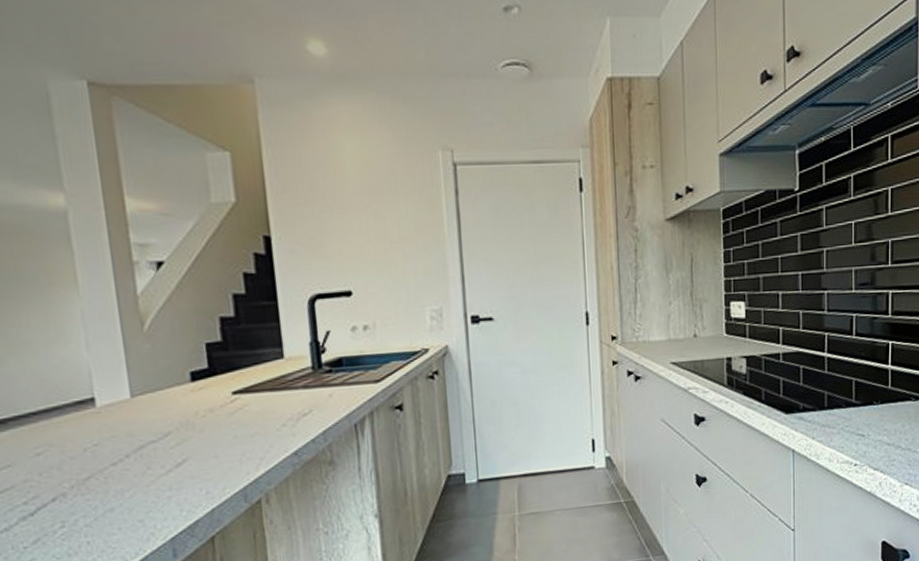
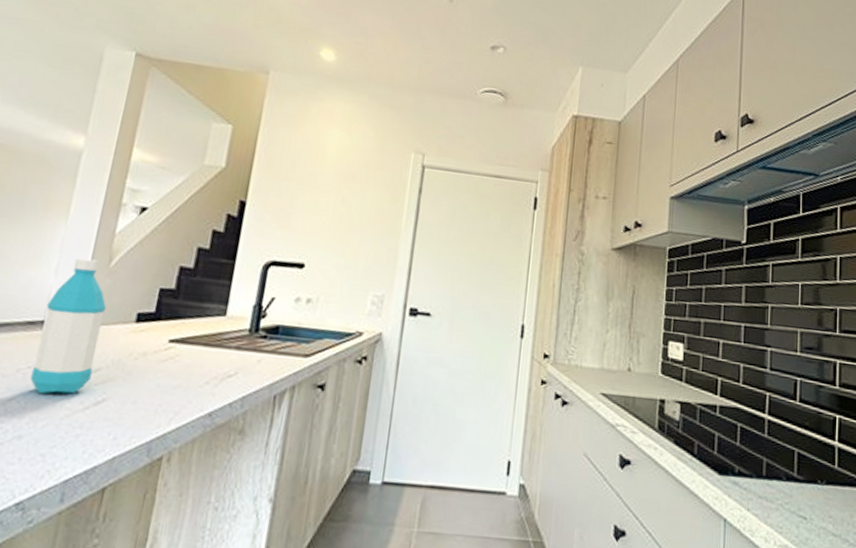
water bottle: none [90,326,164,468] -> present [30,258,107,395]

